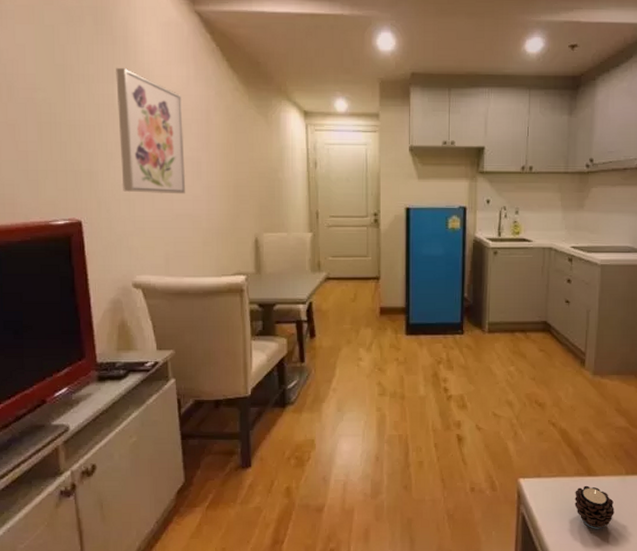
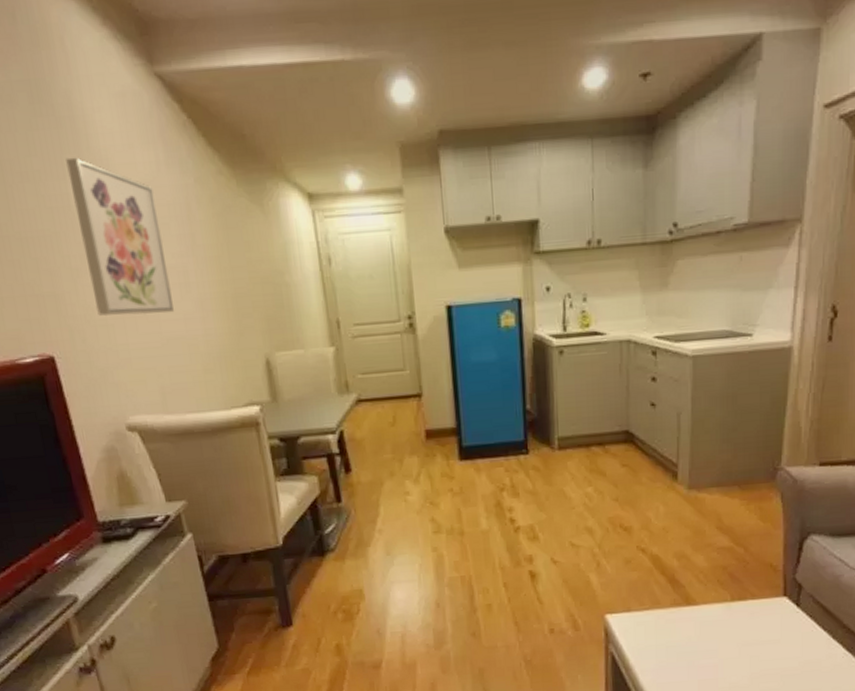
candle: present [575,485,614,529] -> none [672,616,719,664]

